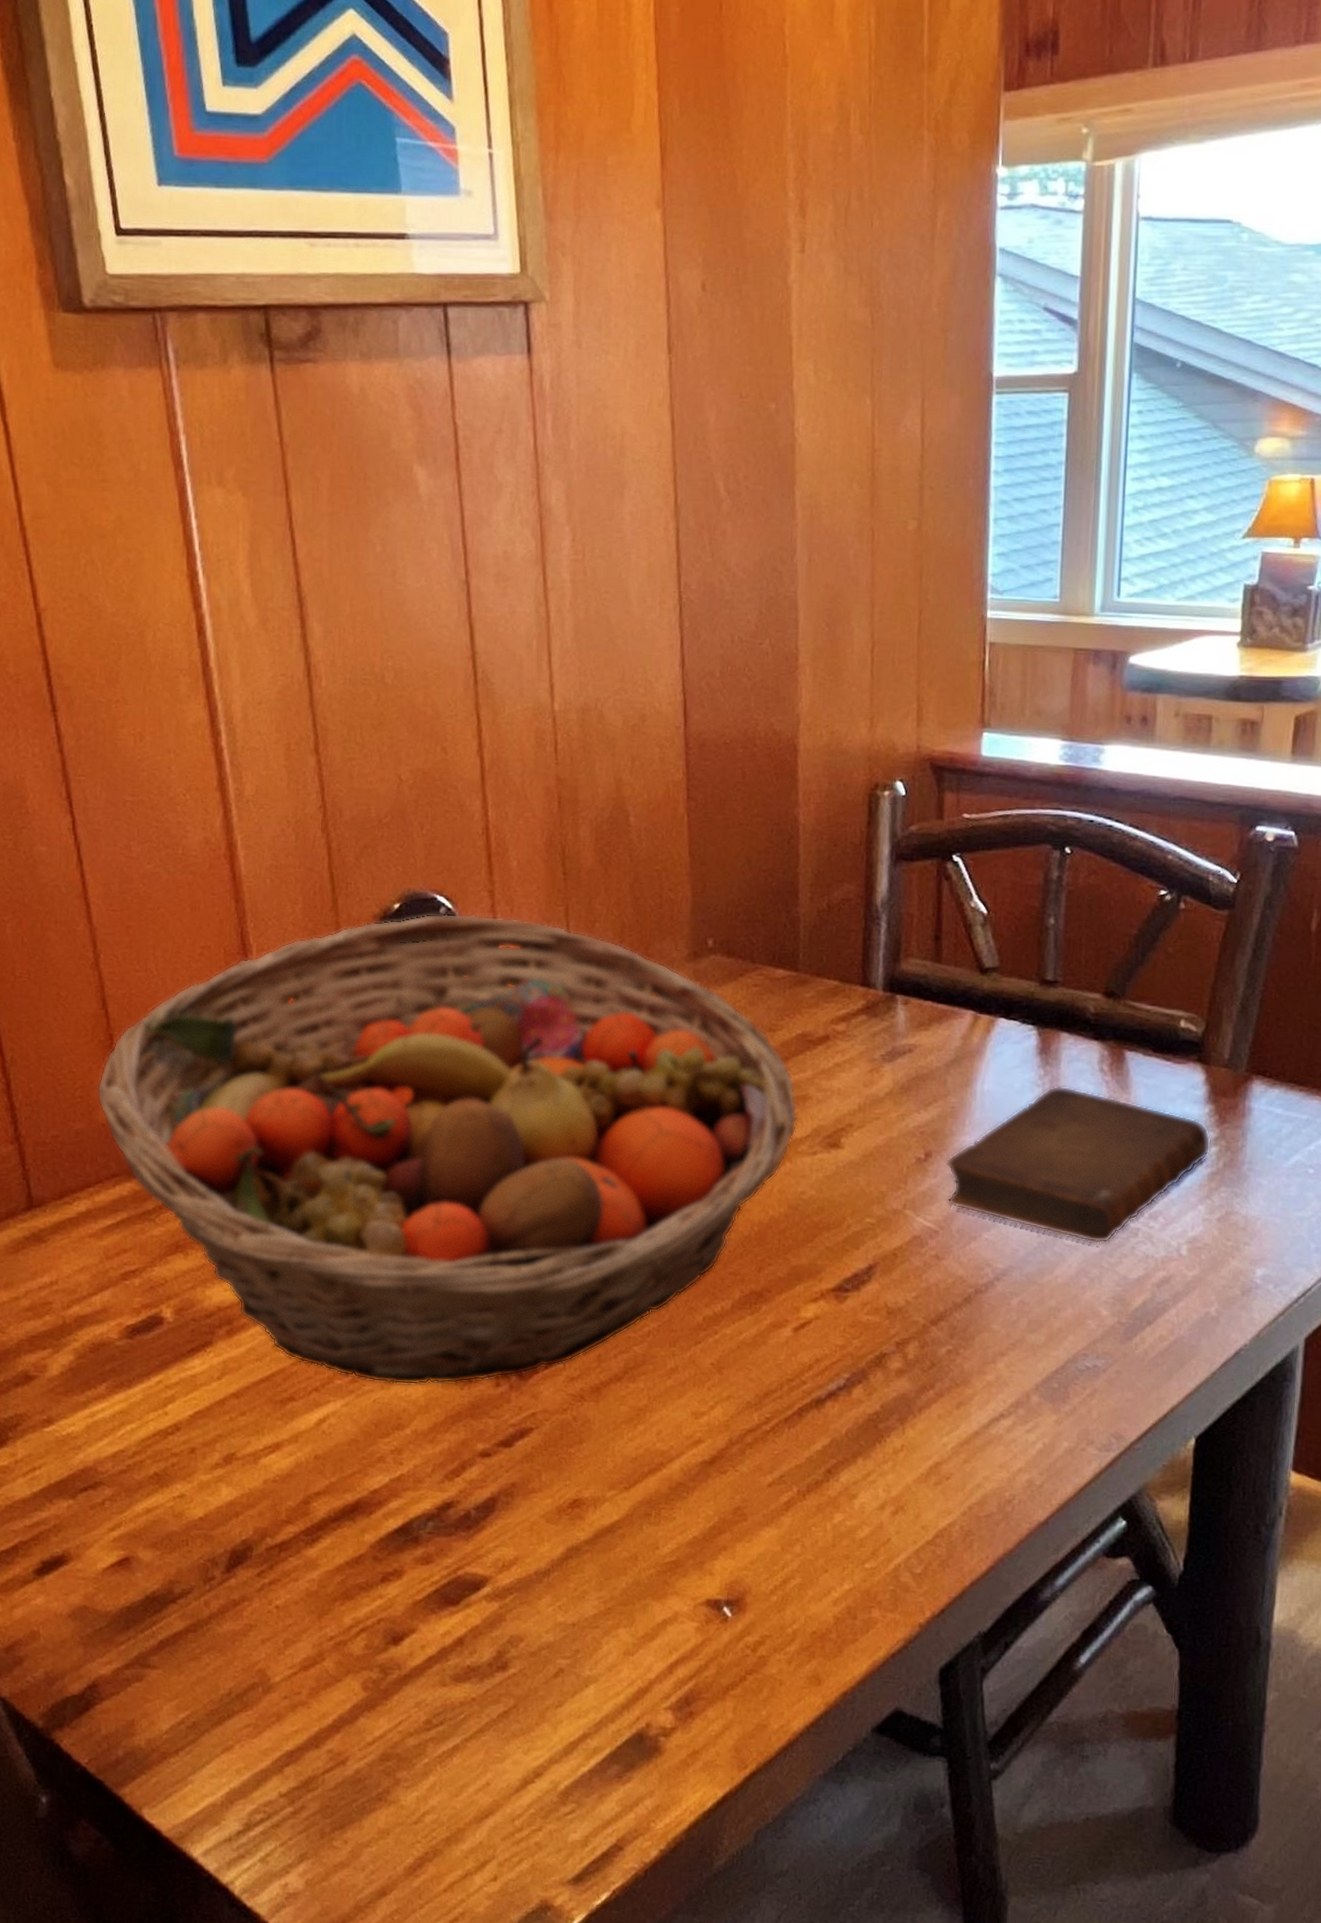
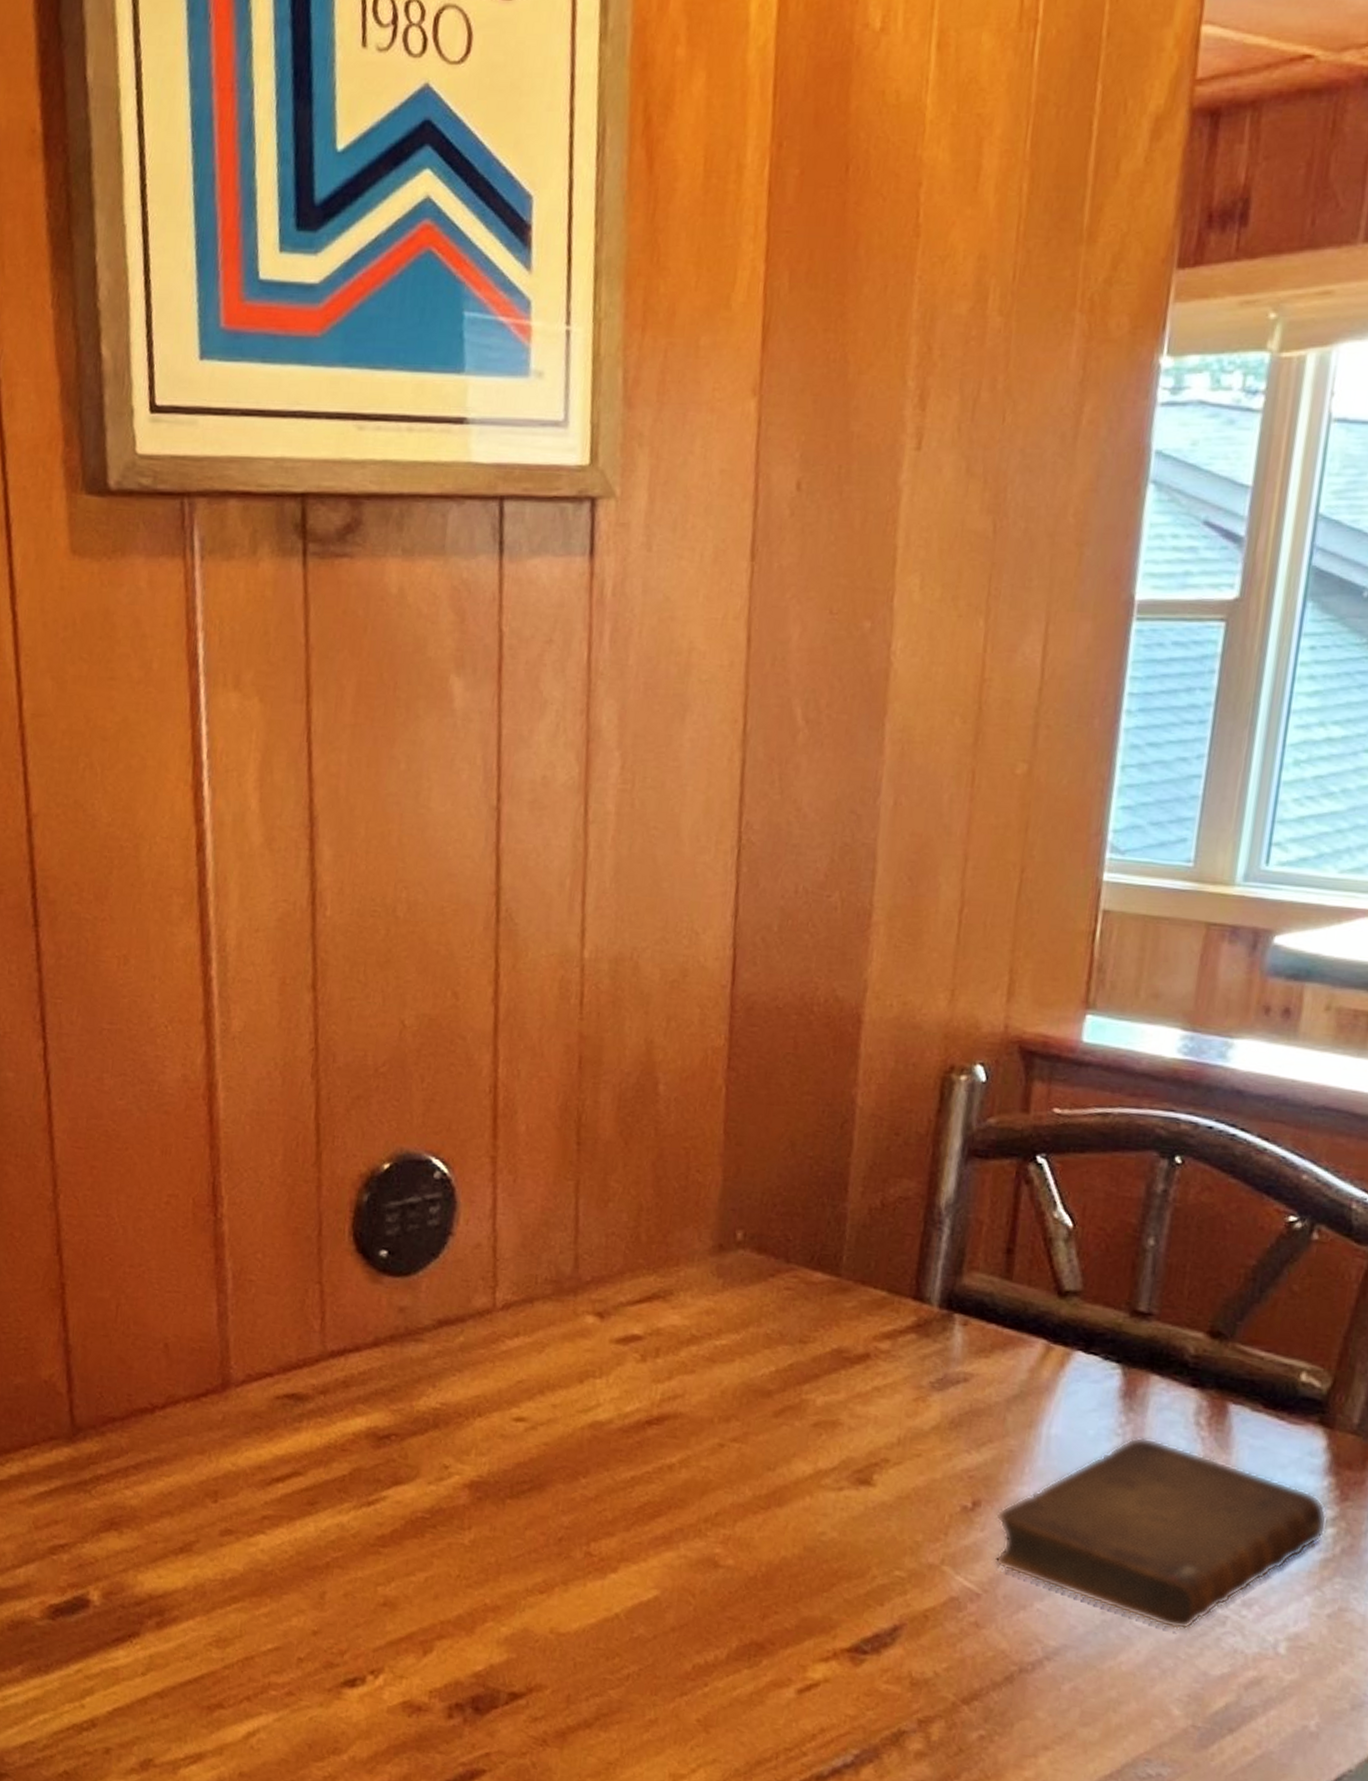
fruit basket: present [97,913,798,1386] -> none [41,1177,825,1710]

